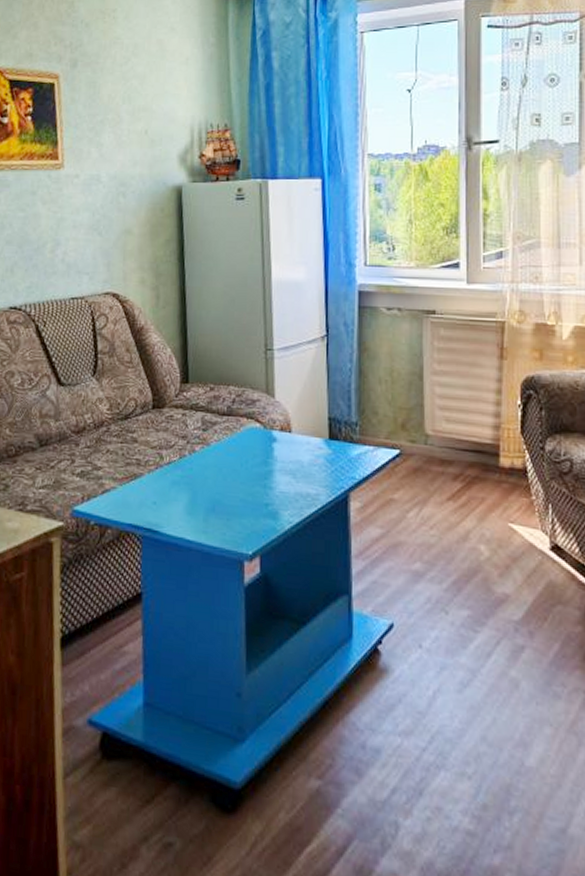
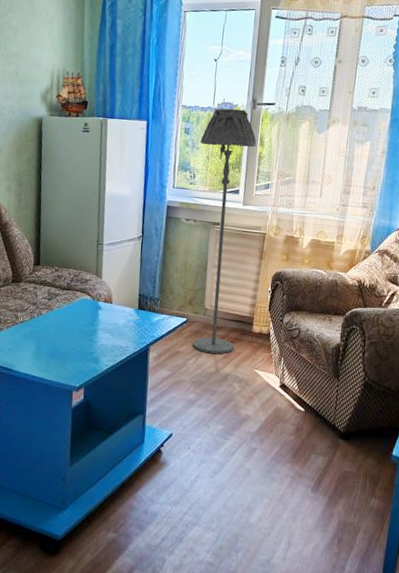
floor lamp: none [398,153,478,502] -> present [193,108,257,354]

